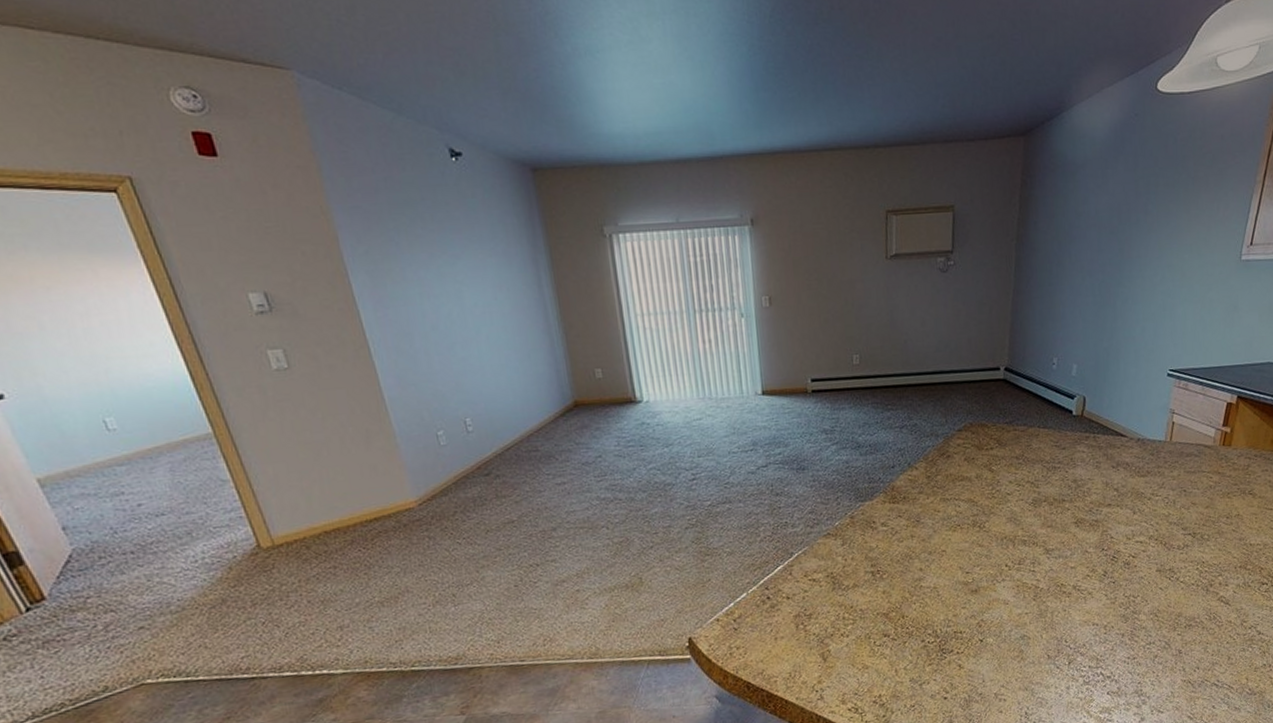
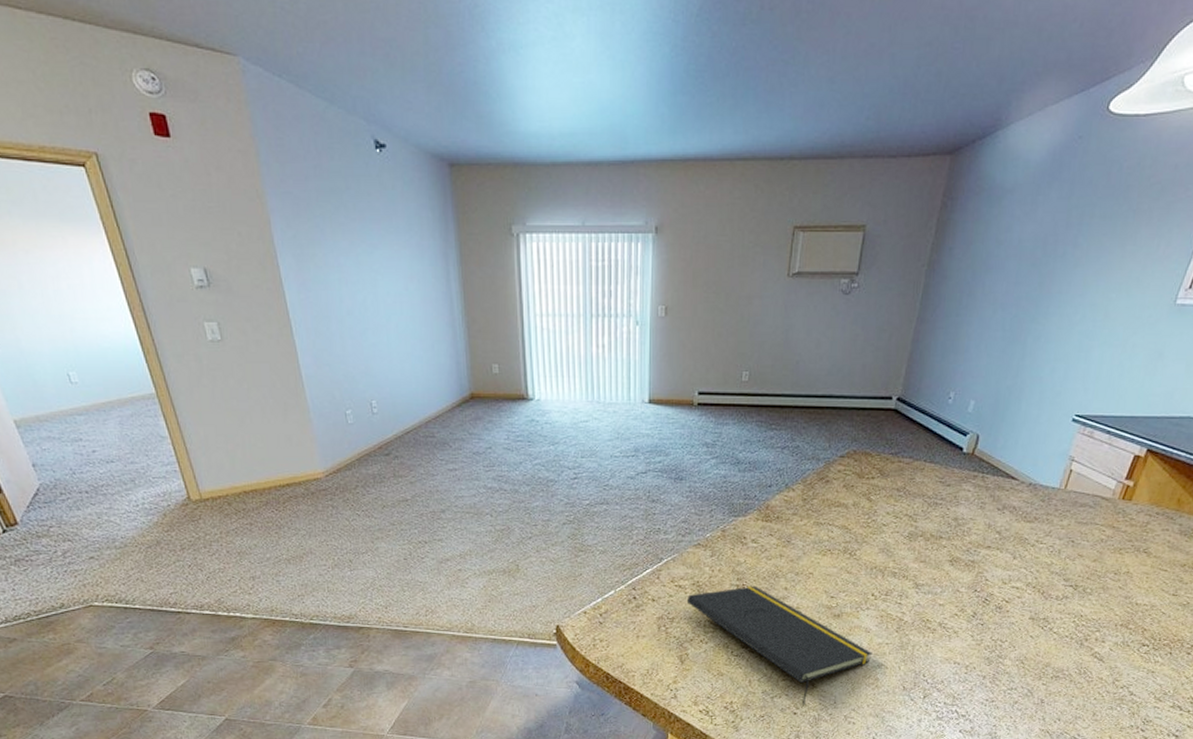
notepad: none [822,570,1014,689] -> present [686,585,873,705]

